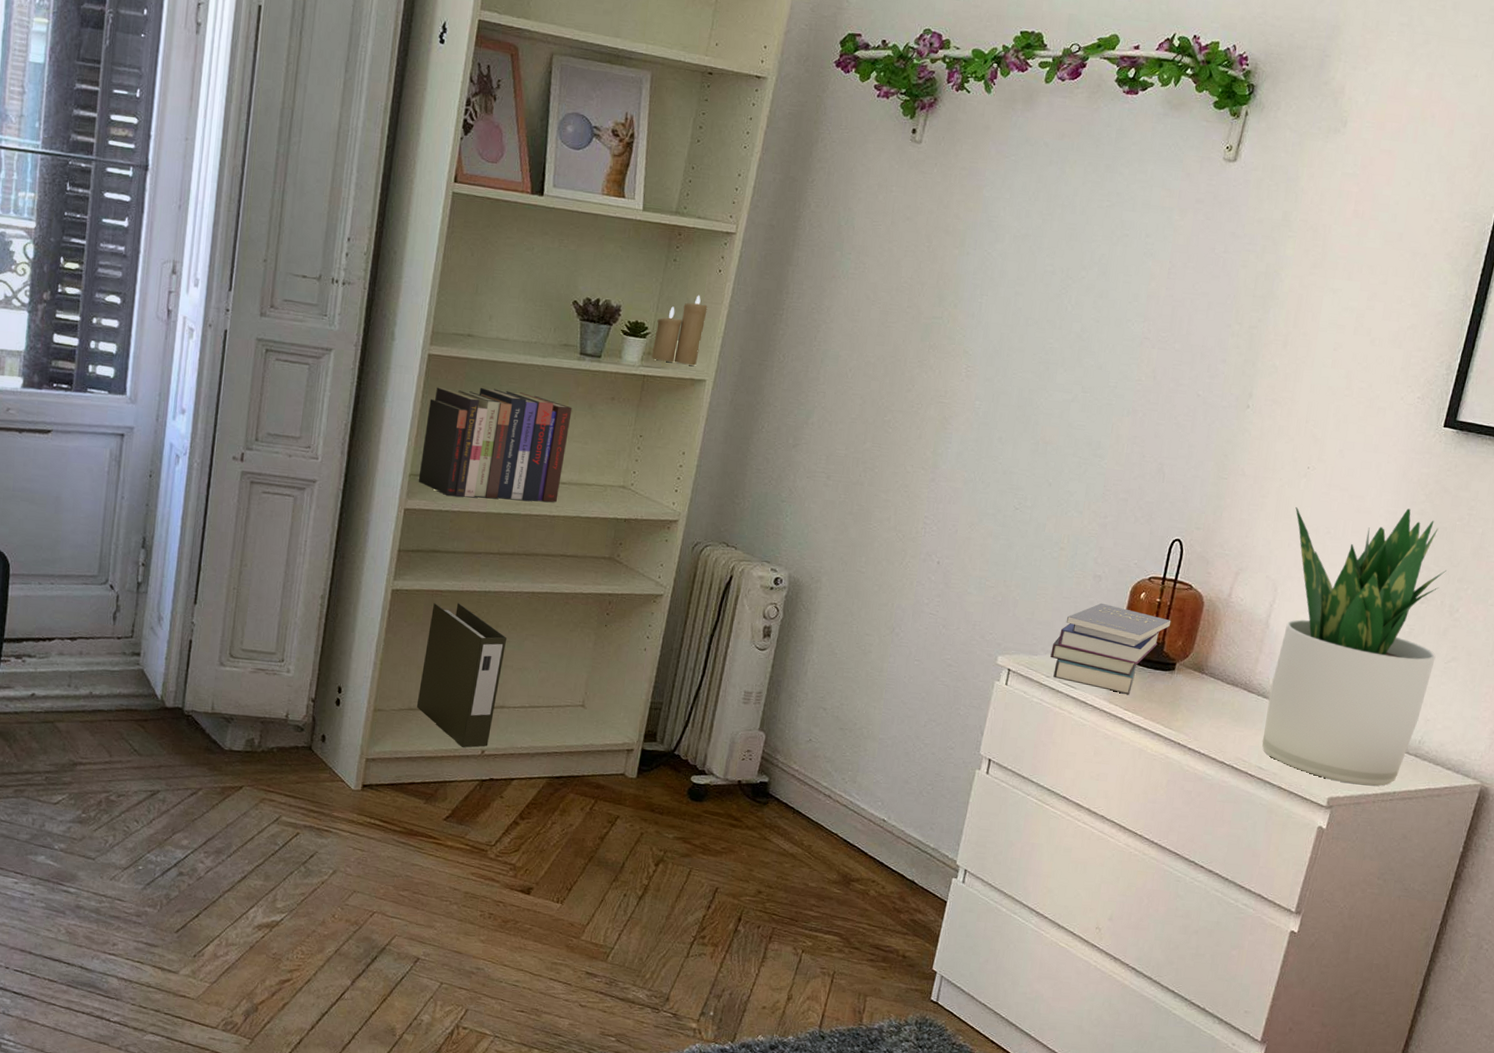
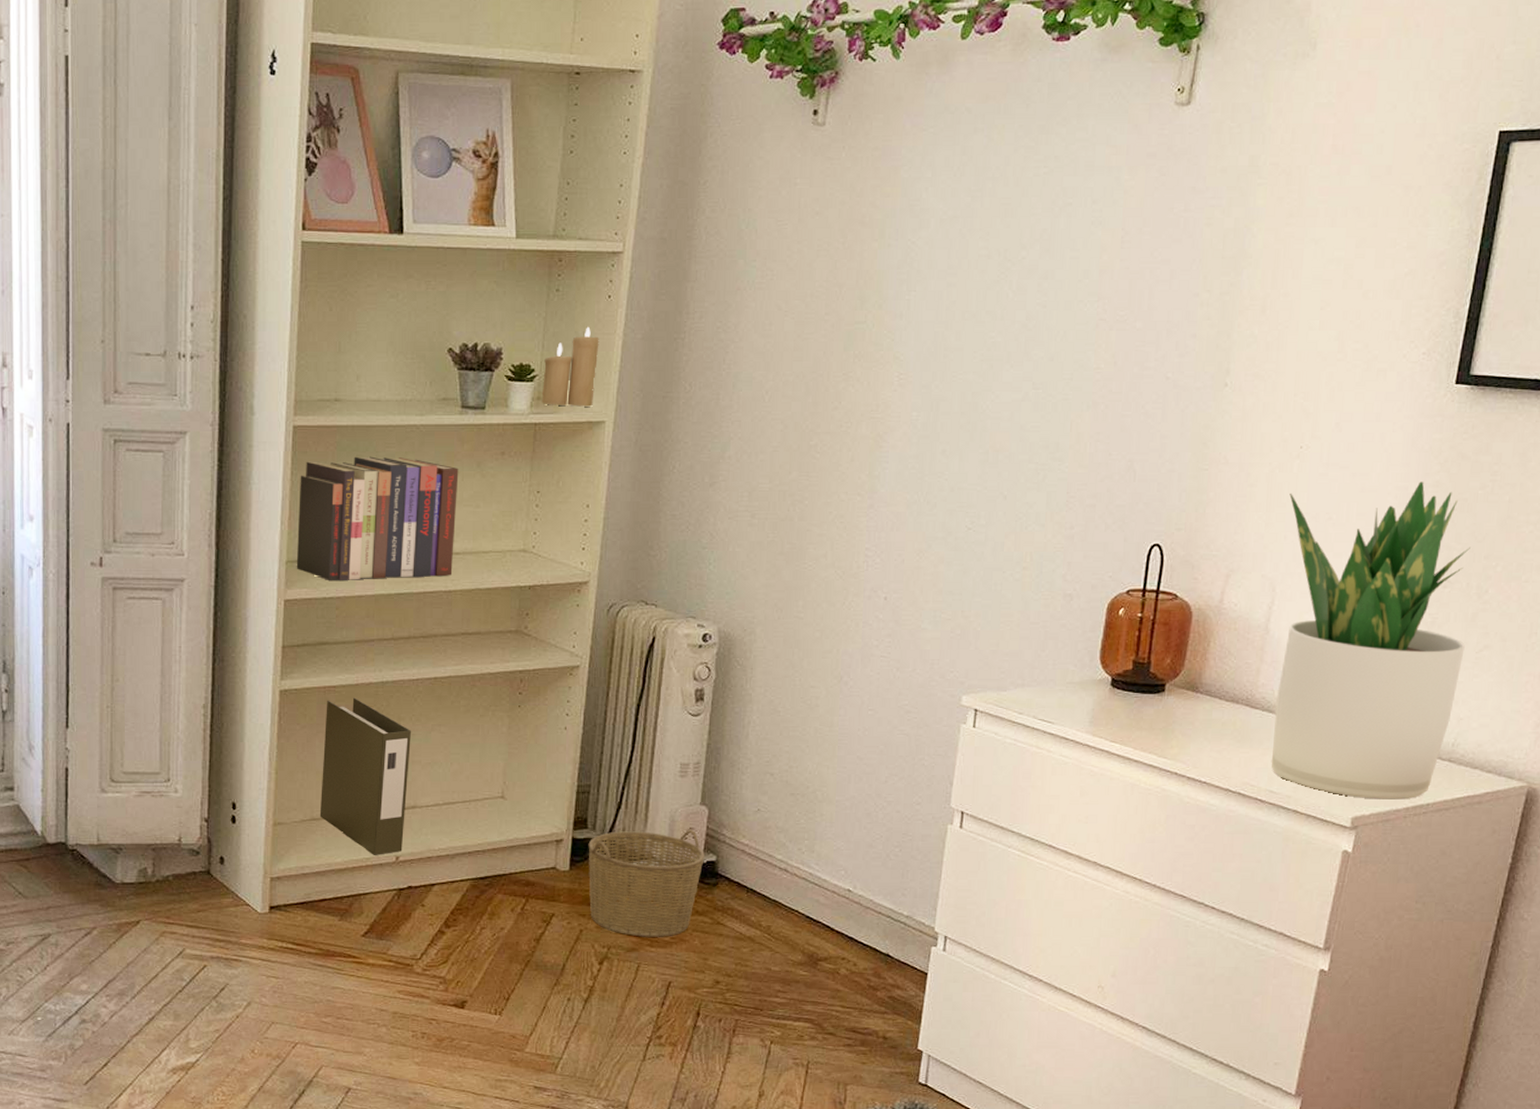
basket: none [651,747,759,847] -> present [588,829,704,937]
books: present [1050,603,1172,695] -> none [1021,624,1157,724]

